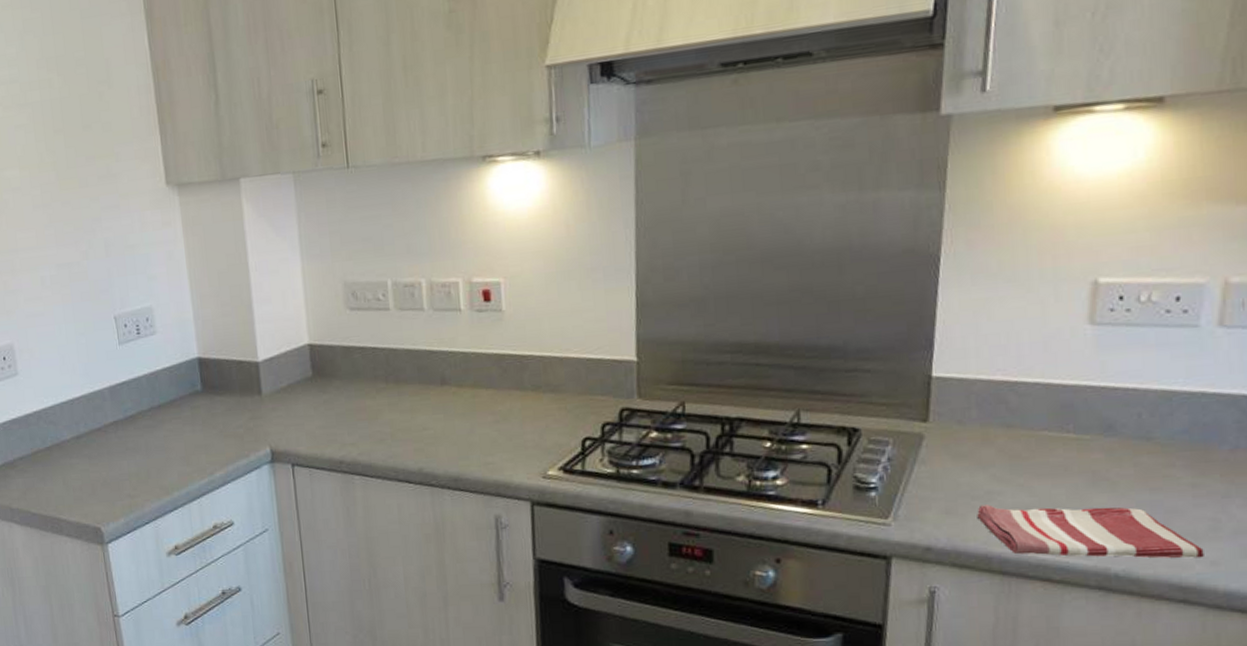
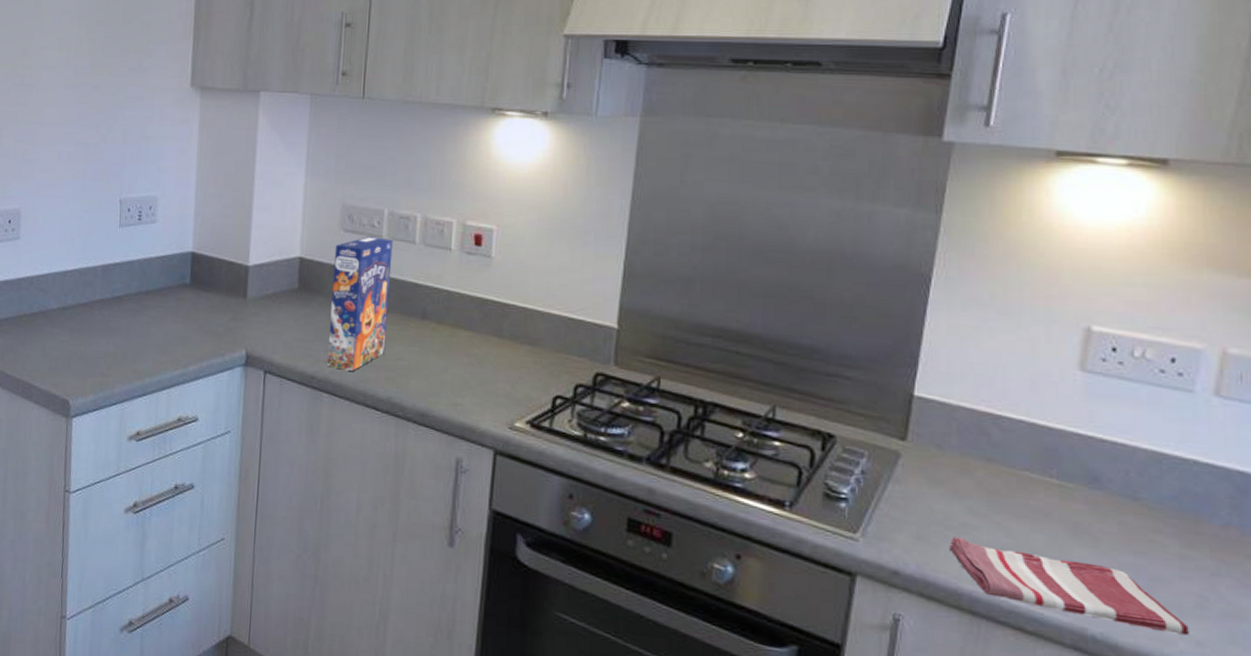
cereal box: none [343,310,409,450] -> present [327,236,393,371]

